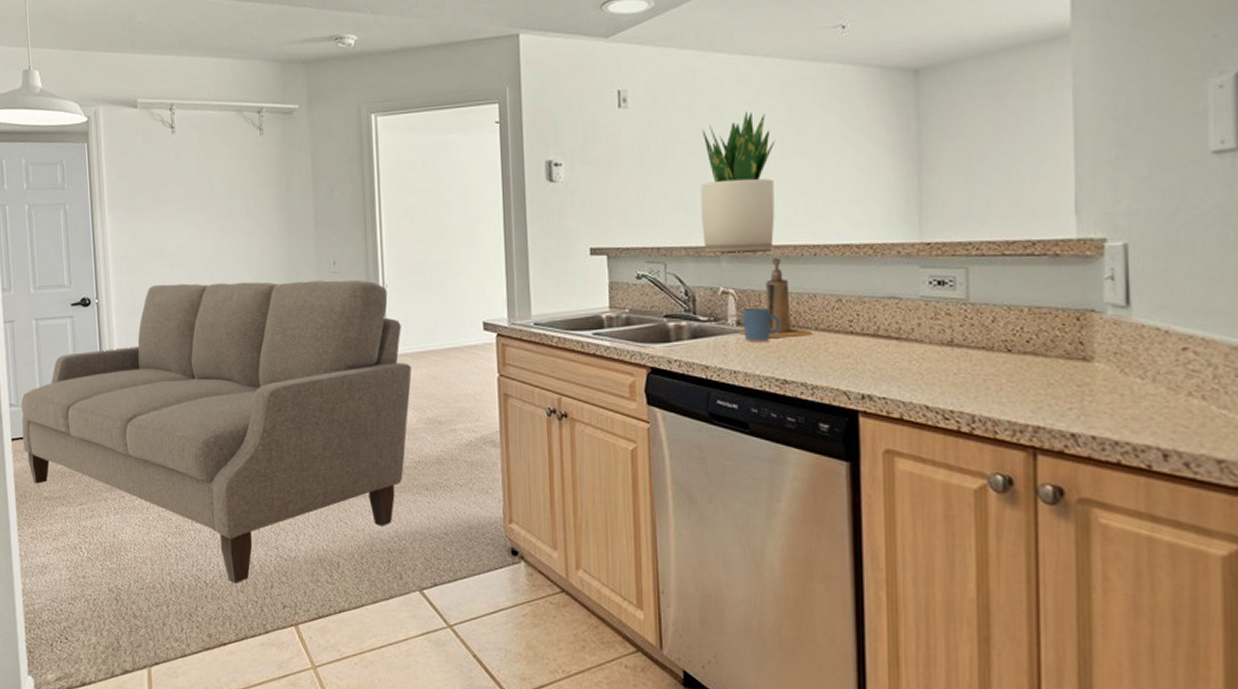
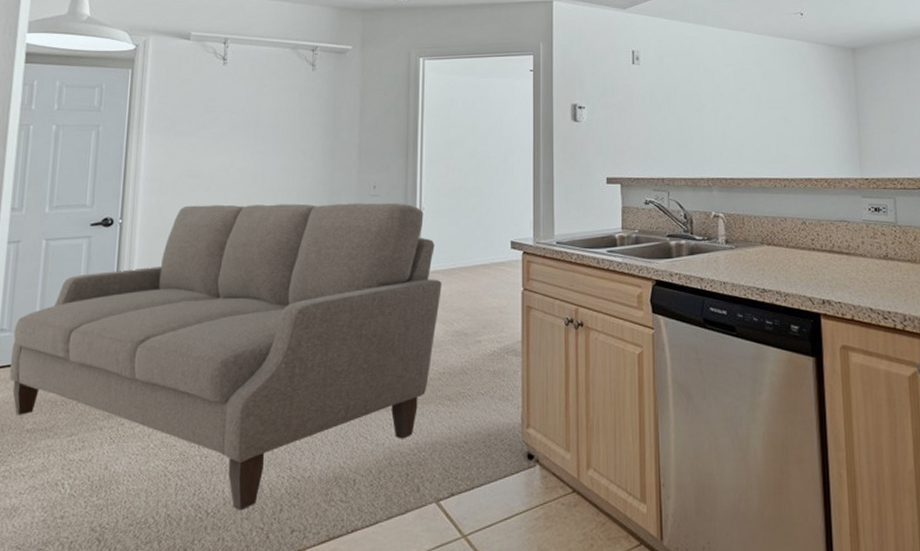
planter: present [700,112,776,254] -> none [697,73,754,184]
soap dispenser: present [740,257,813,339] -> none [728,188,784,255]
mug: present [743,307,782,342] -> none [730,228,760,258]

